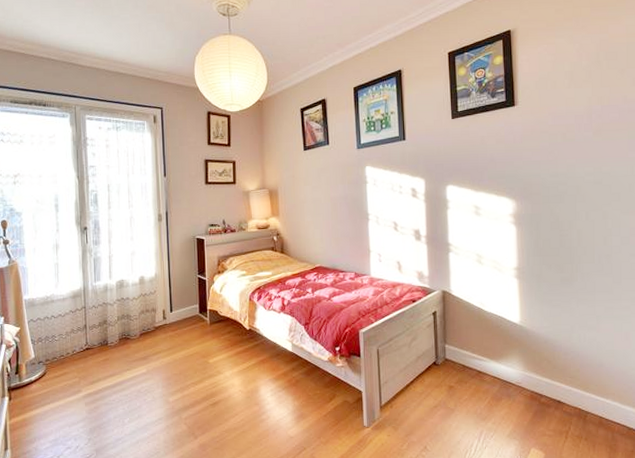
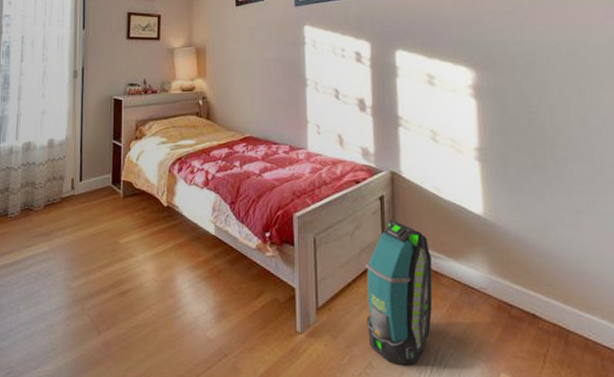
backpack: none [421,331,477,448] -> present [365,219,433,366]

